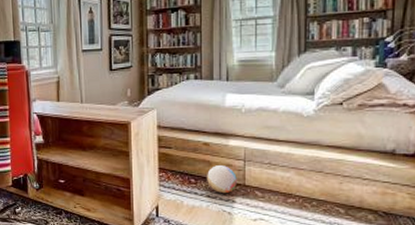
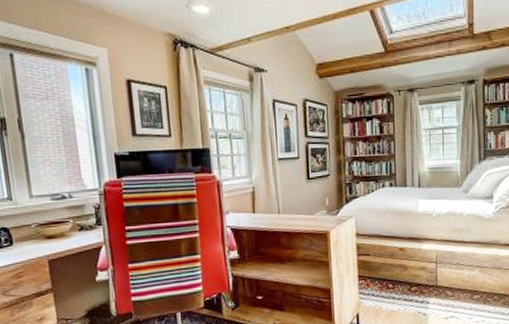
ball: present [207,166,237,194] -> none [403,269,430,296]

